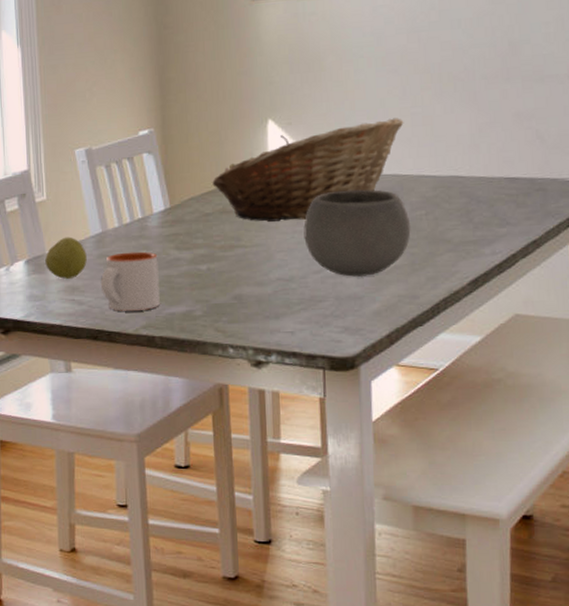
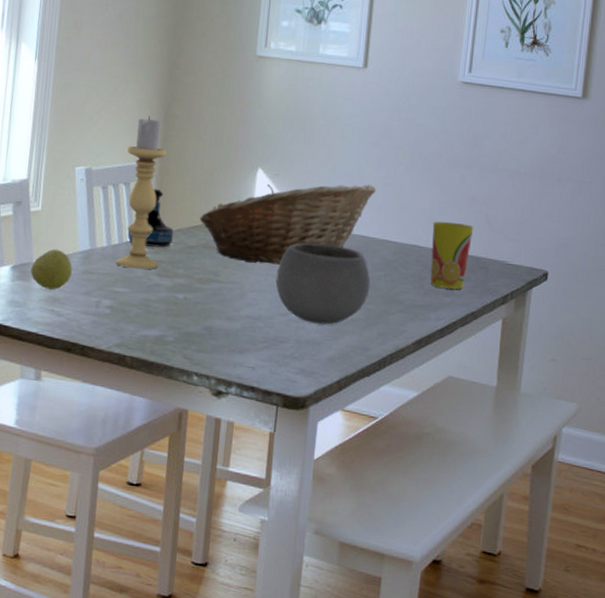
mug: present [100,251,160,311] -> none [81,271,140,330]
candle holder: none [126,84,175,246] -> present [116,116,167,269]
tequila bottle: none [138,158,187,220] -> present [127,188,174,248]
cup: none [474,144,524,219] -> present [430,221,474,289]

